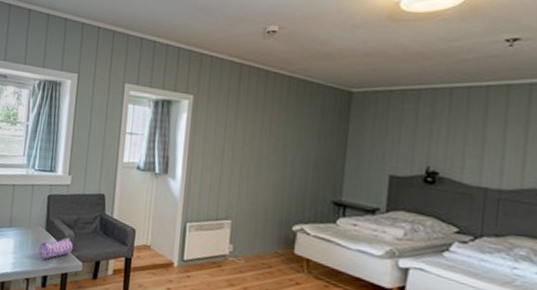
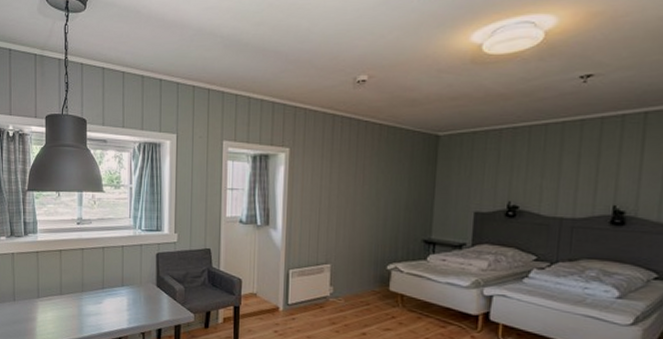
pencil case: present [38,237,74,259] -> none [151,291,184,313]

